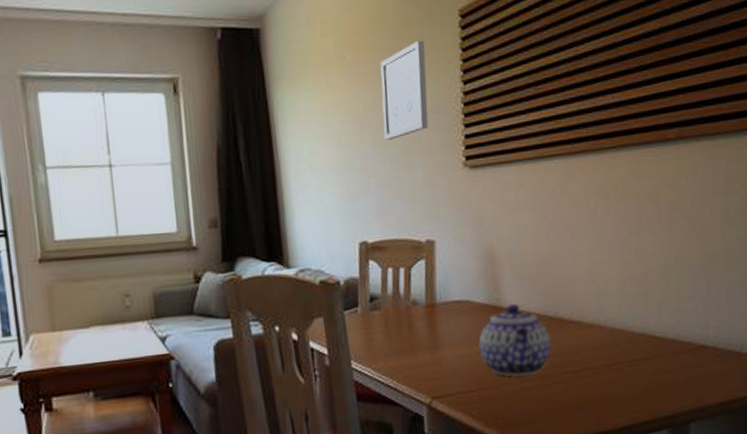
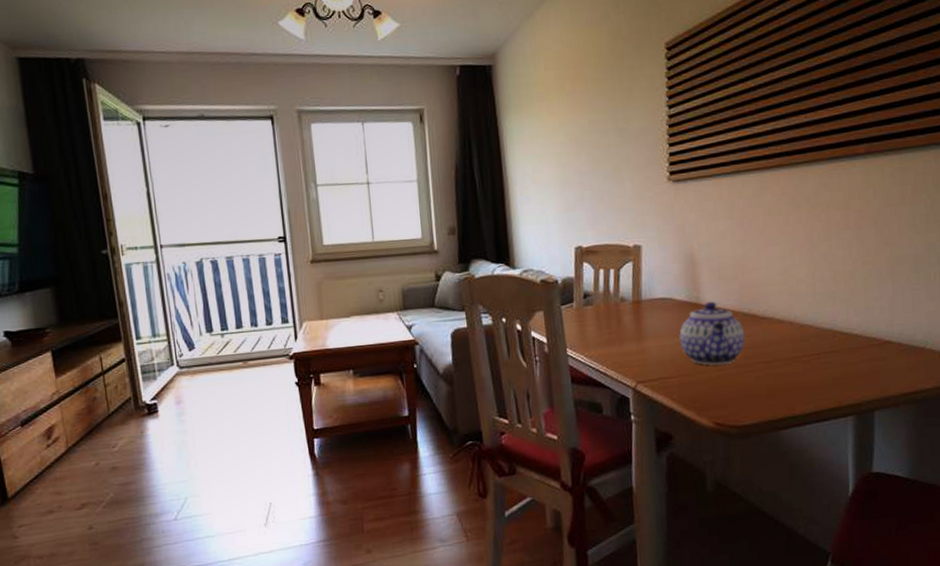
wall art: present [380,40,428,141] -> none [595,71,637,159]

